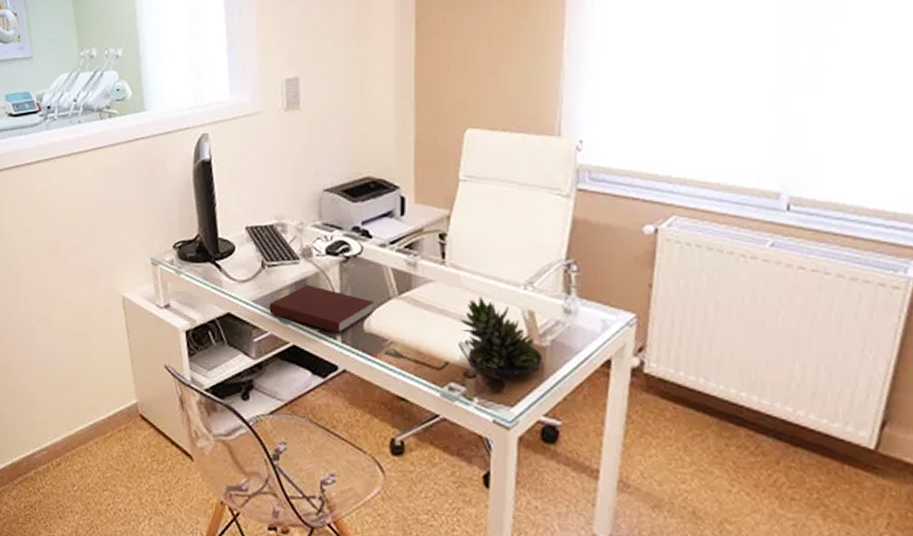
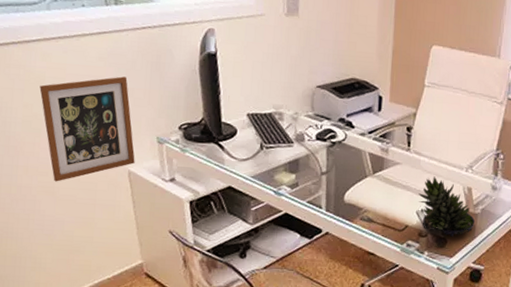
picture frame: none [39,193,129,310] -> present [39,76,135,182]
notebook: present [269,285,374,334] -> none [266,164,354,204]

